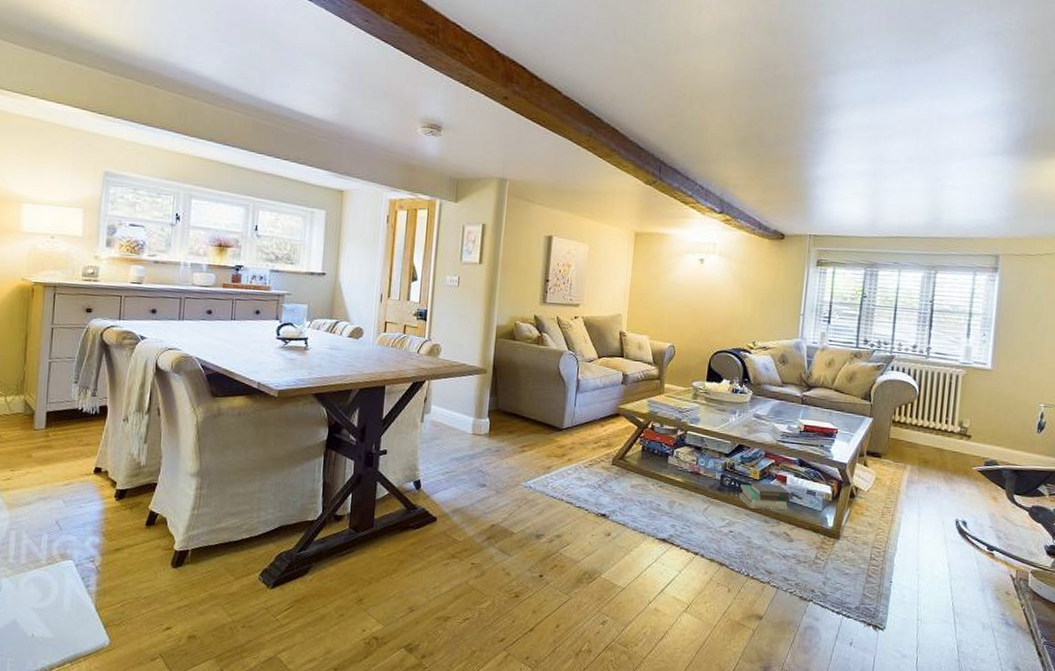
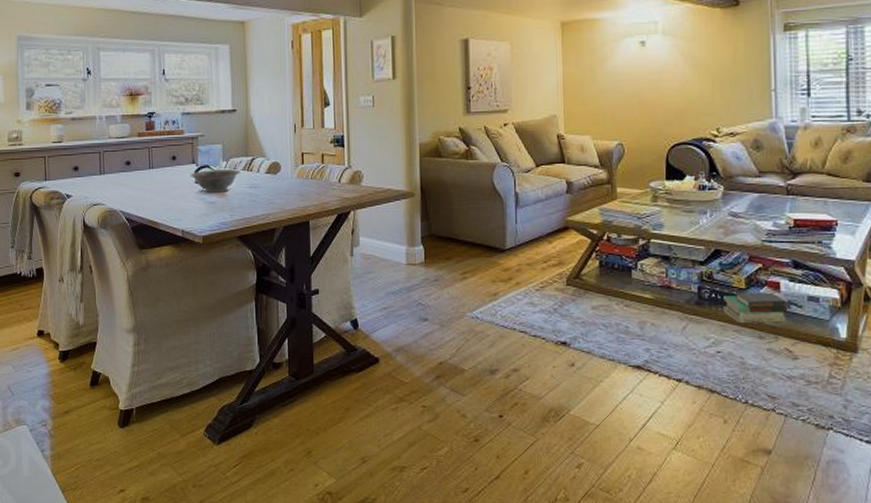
decorative bowl: none [272,327,324,351] -> present [190,169,241,193]

